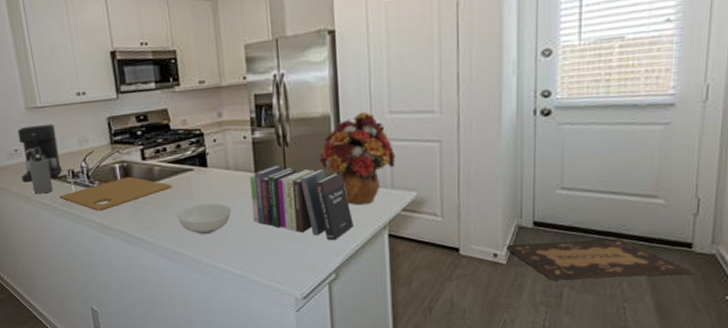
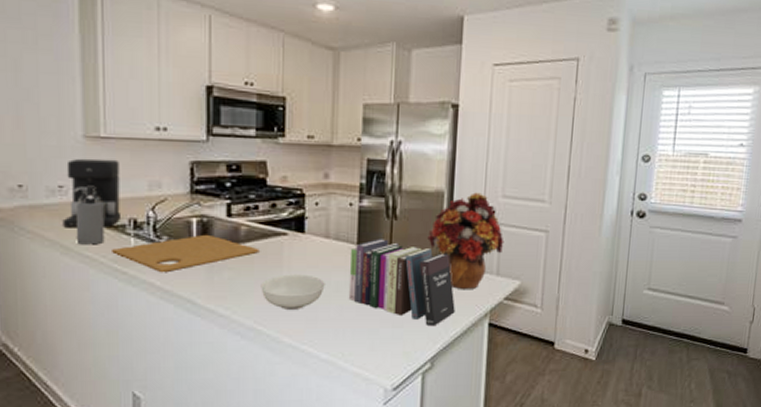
doormat: present [503,238,696,281] -> none [594,340,748,379]

